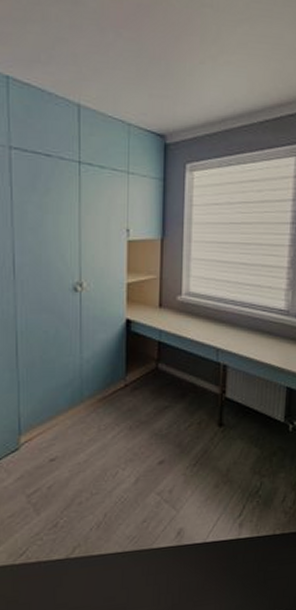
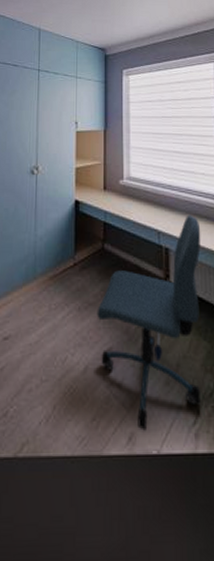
office chair: none [149,330,262,526] -> present [97,214,201,431]

